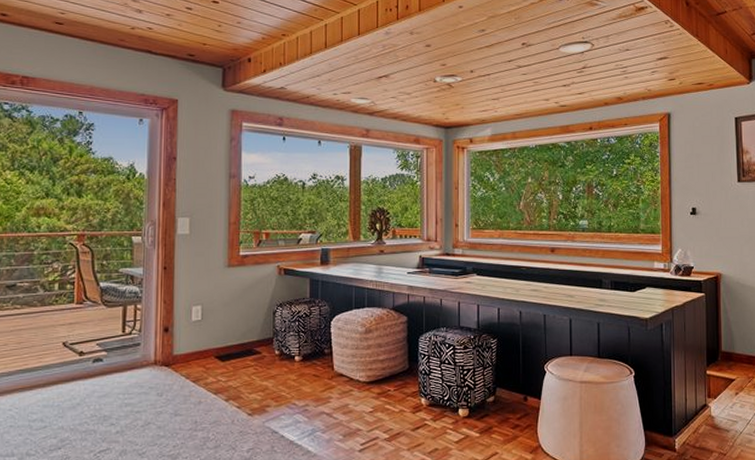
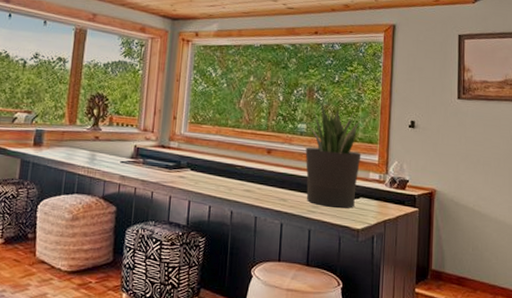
planter: none [588,196,645,300] -> present [305,101,362,209]

